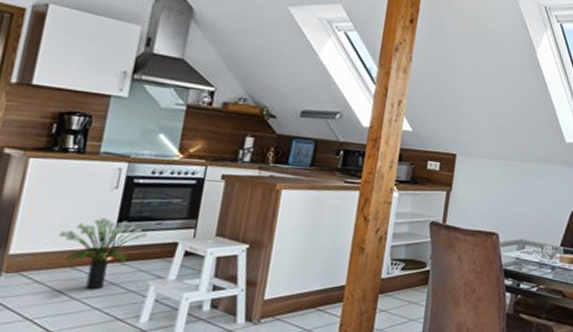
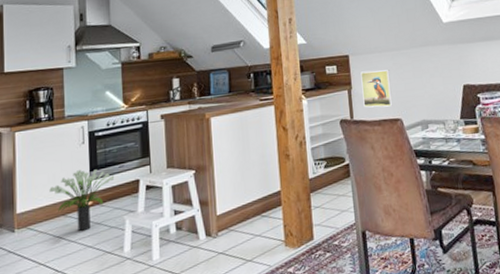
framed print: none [460,174,497,218] -> present [360,70,393,108]

